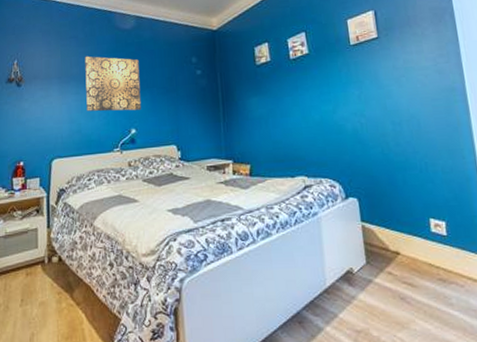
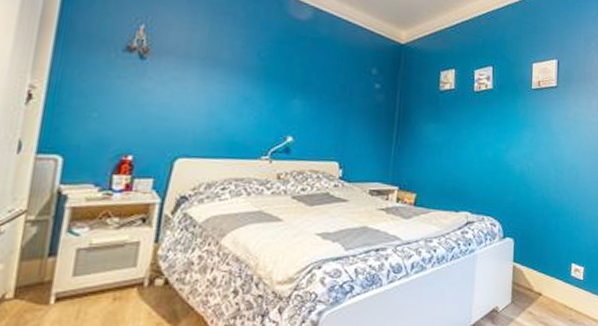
wall art: present [85,56,142,112] -> none [233,40,310,116]

